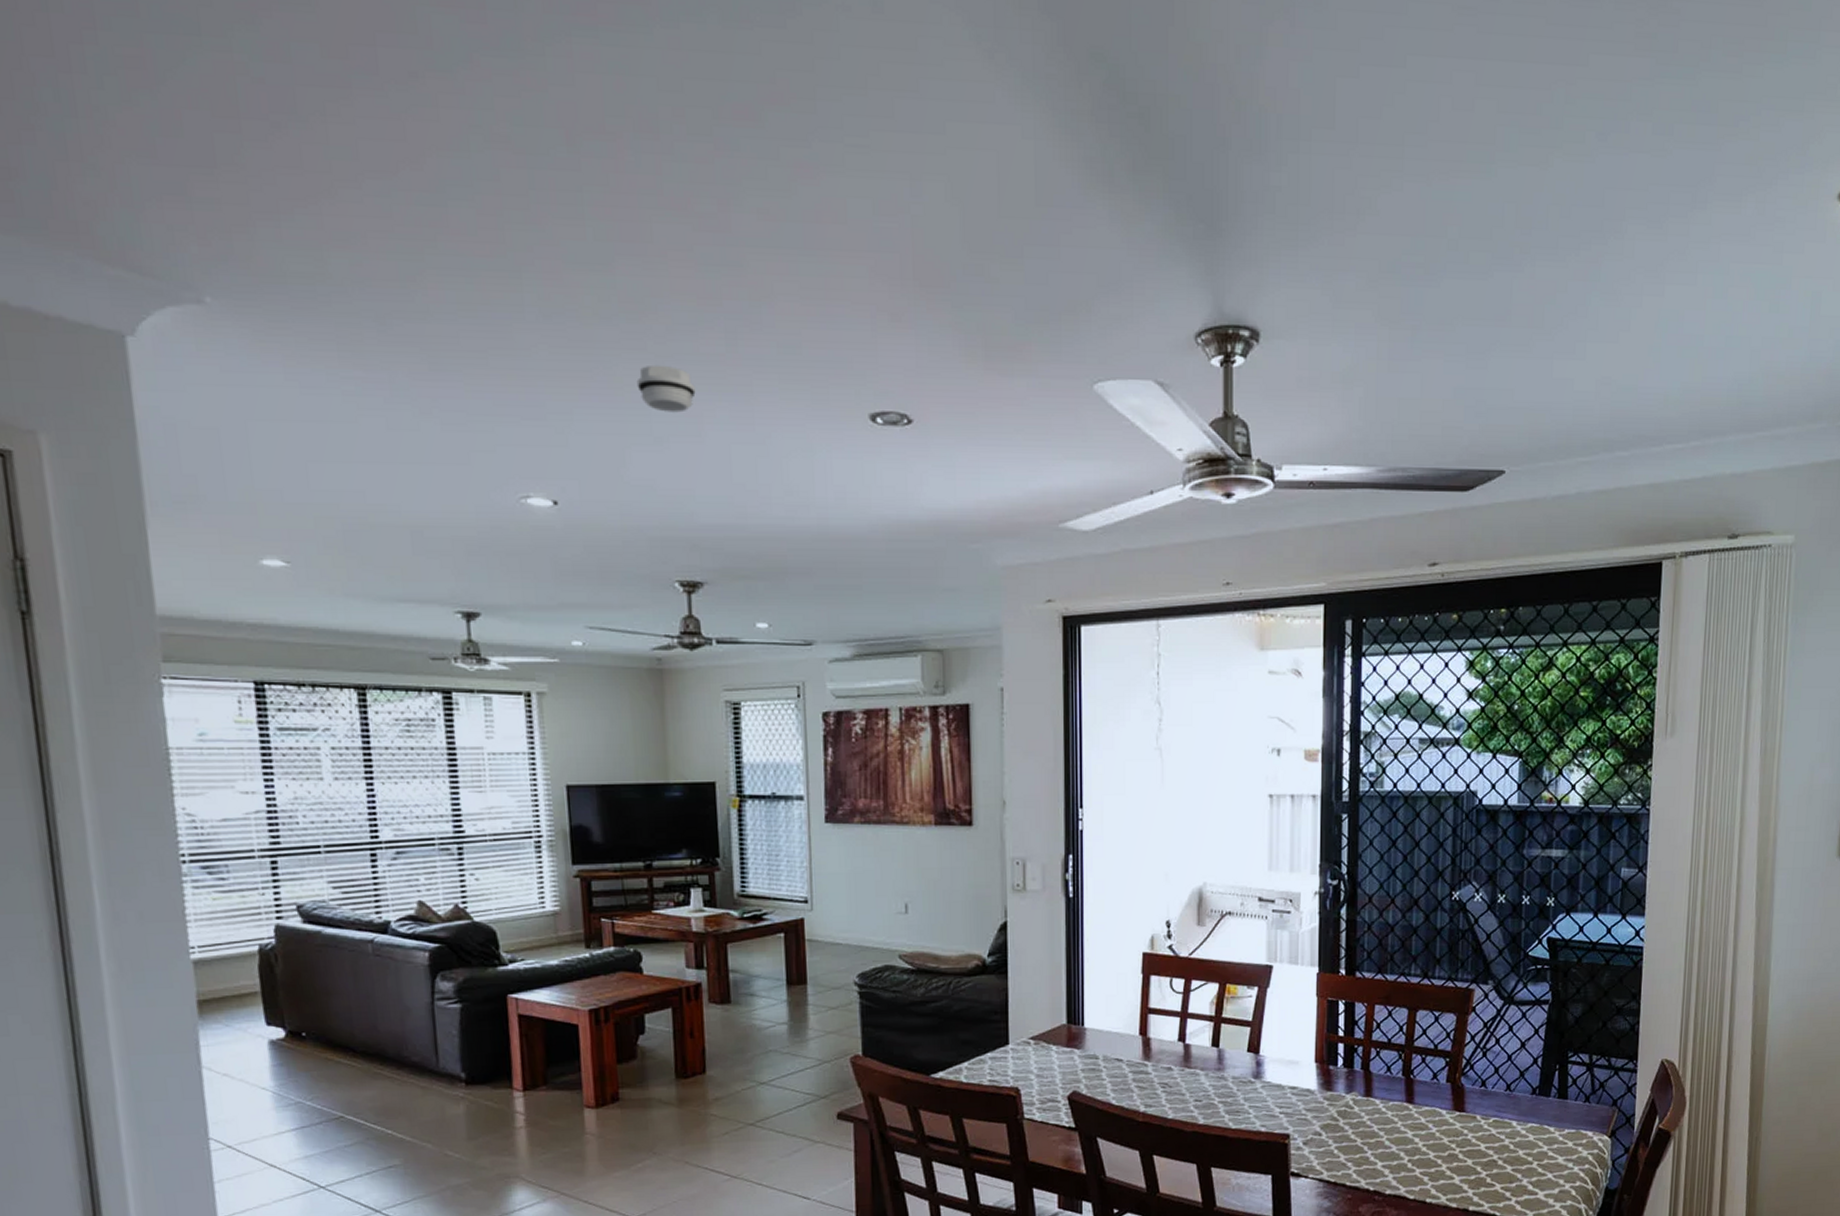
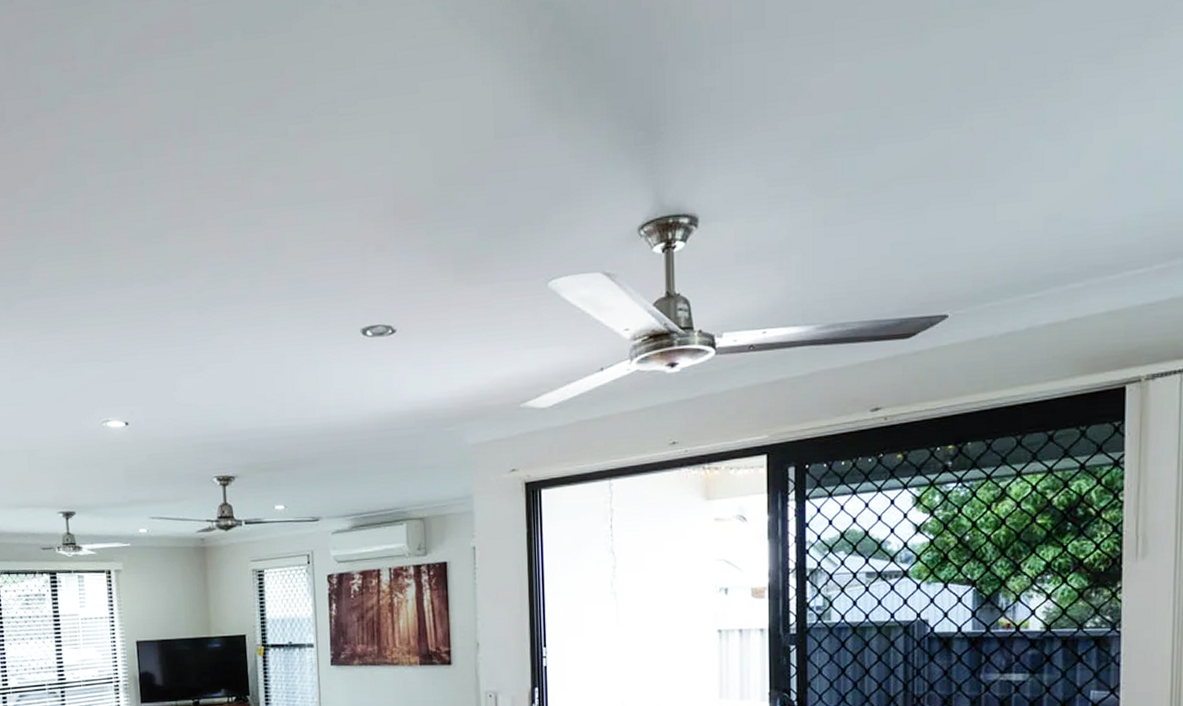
smoke detector: present [636,364,696,413] -> none [184,309,227,346]

